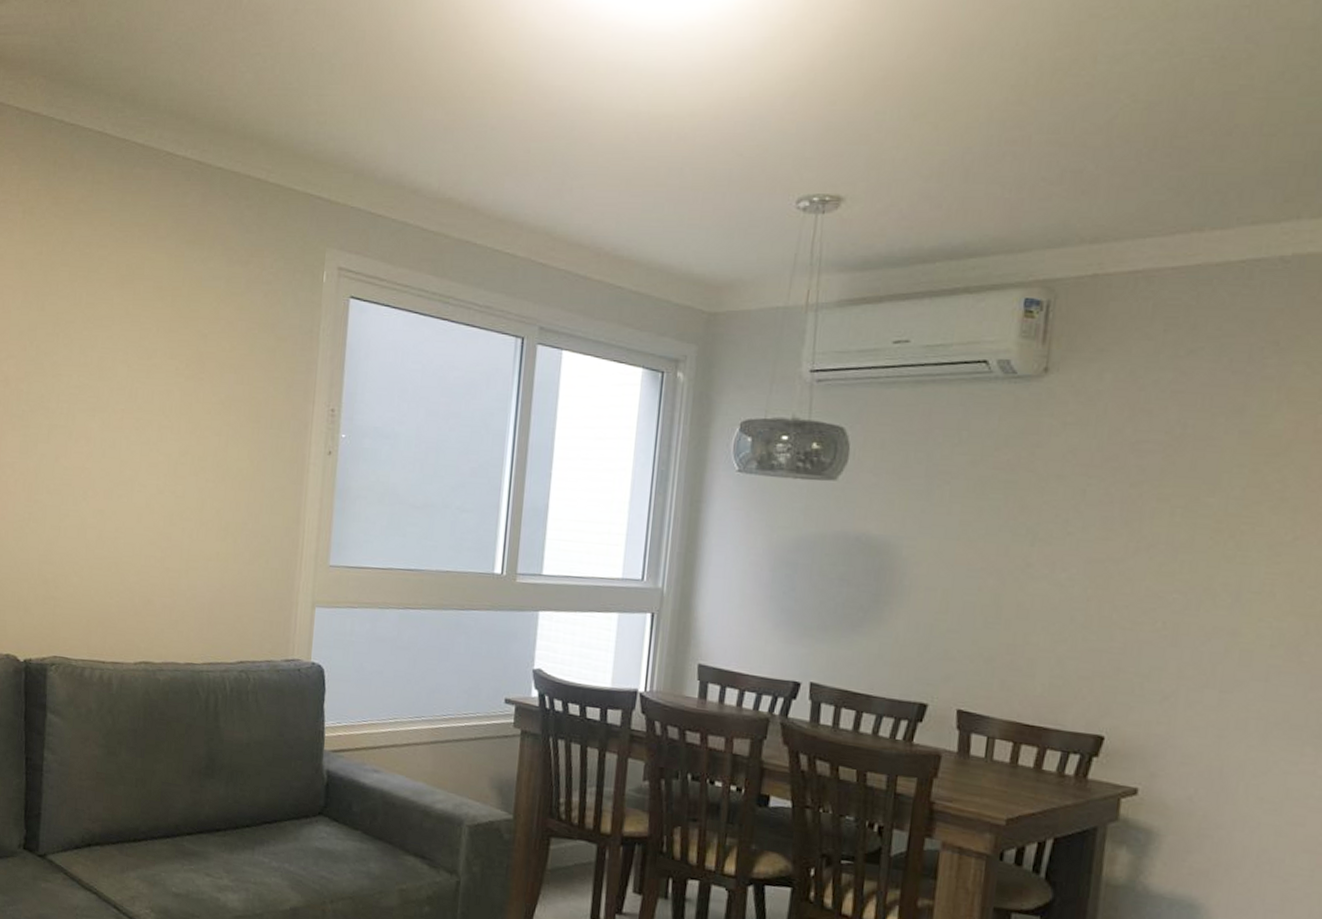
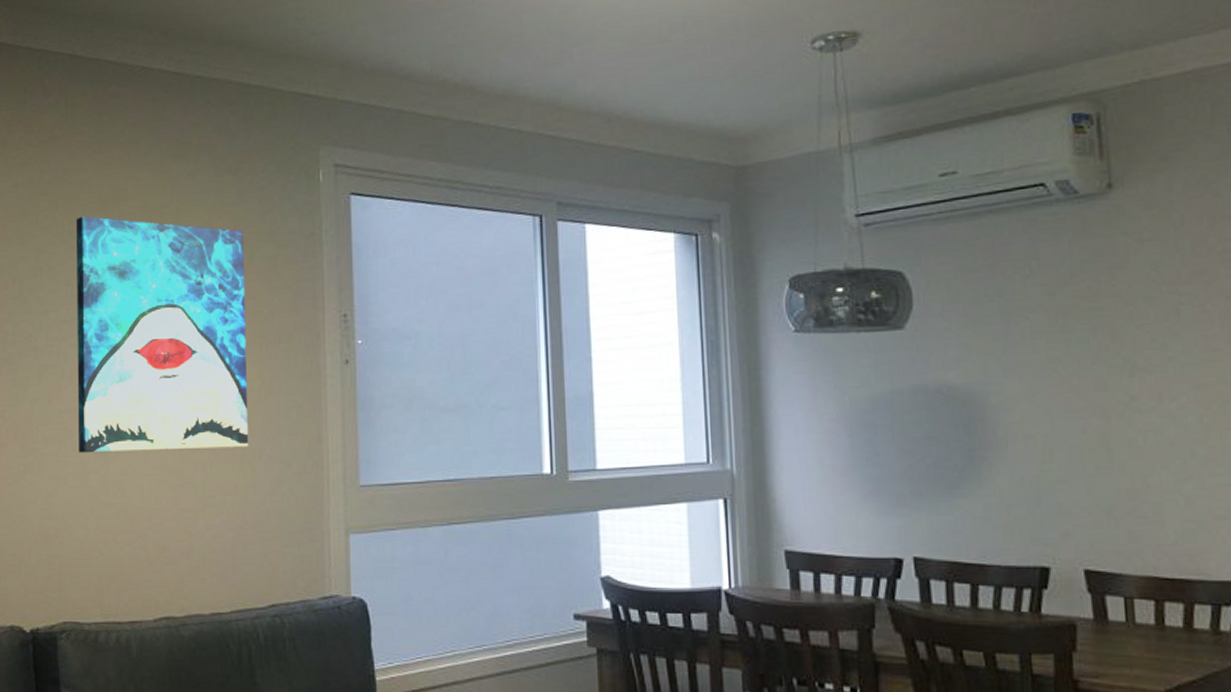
wall art: none [79,290,247,520] -> present [76,216,249,453]

